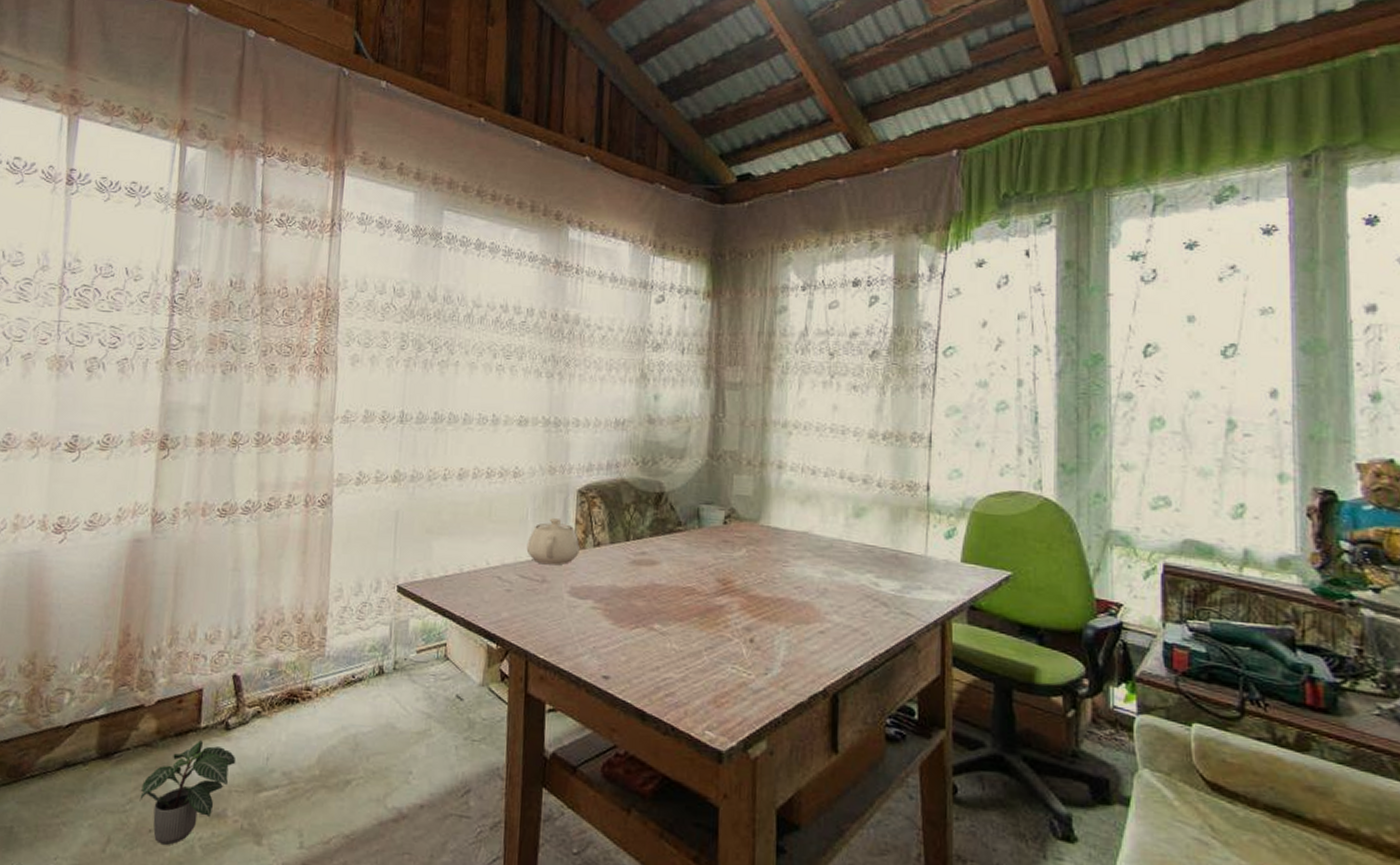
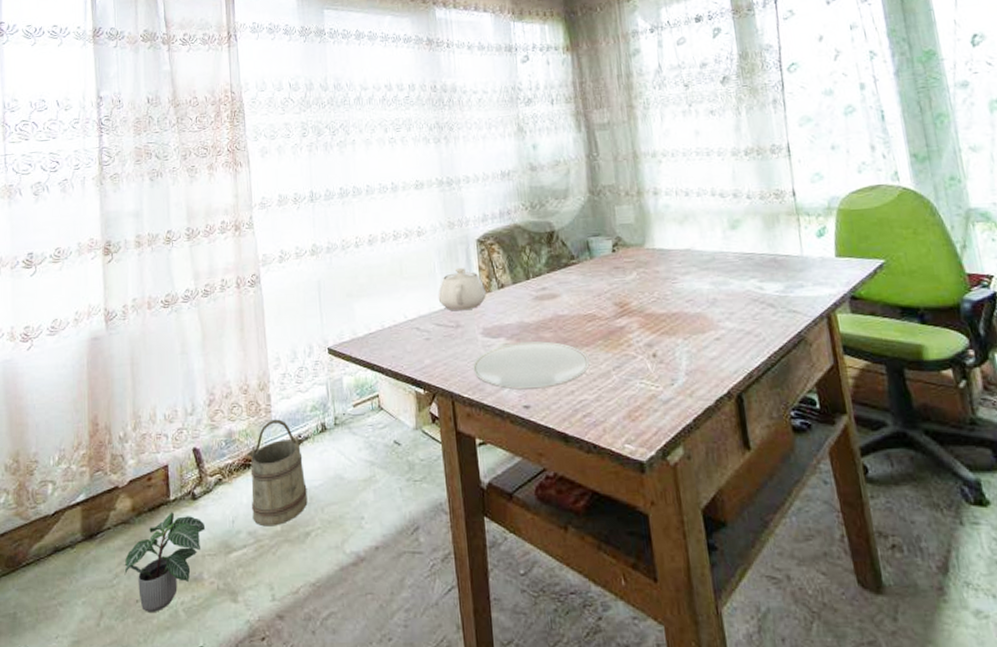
bucket: none [289,655,358,770] -> present [246,419,308,527]
plate: none [553,607,681,661] -> present [472,341,590,390]

